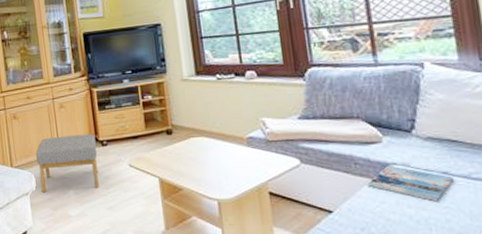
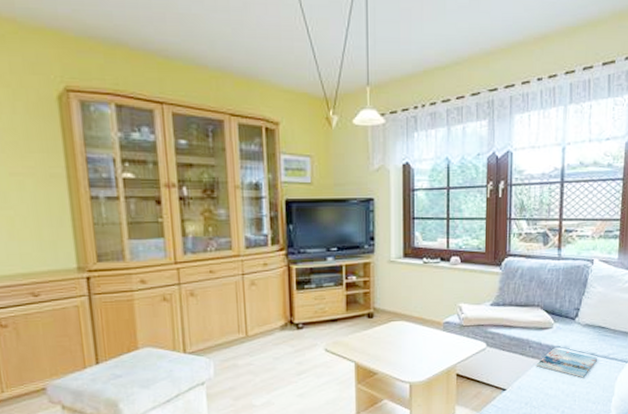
footstool: present [36,134,99,193] -> none [217,316,291,382]

